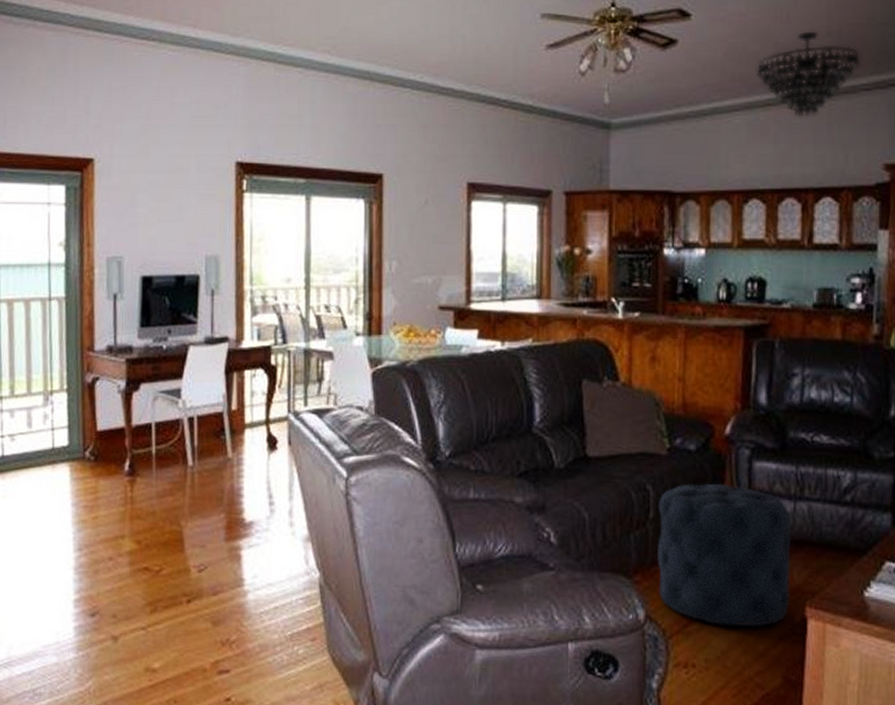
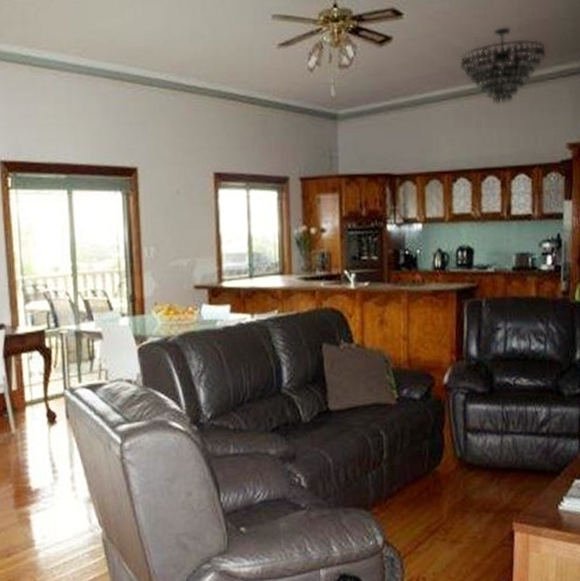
ottoman: present [657,483,791,626] -> none [391,425,500,544]

